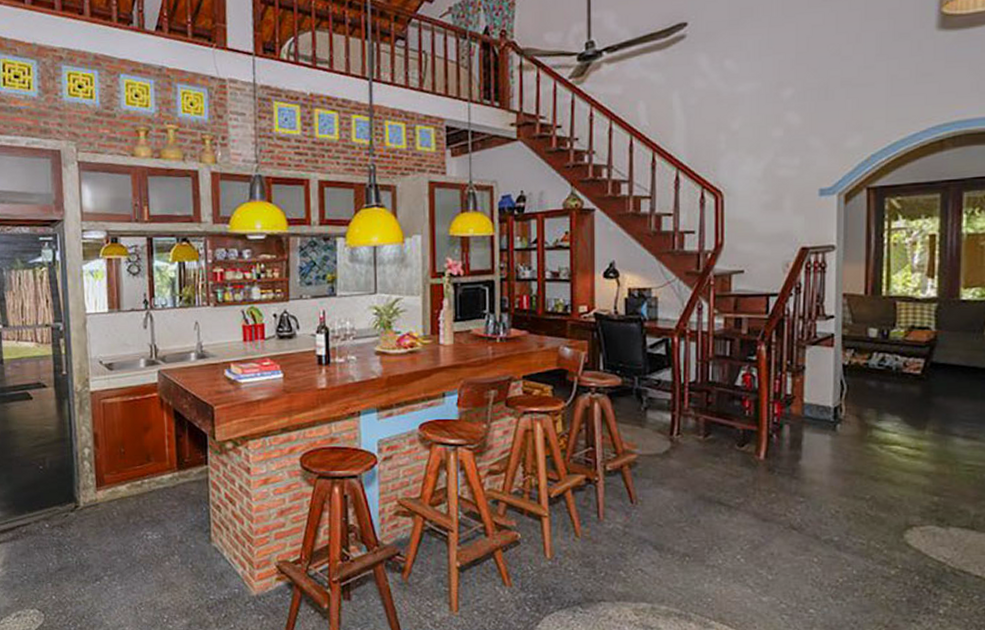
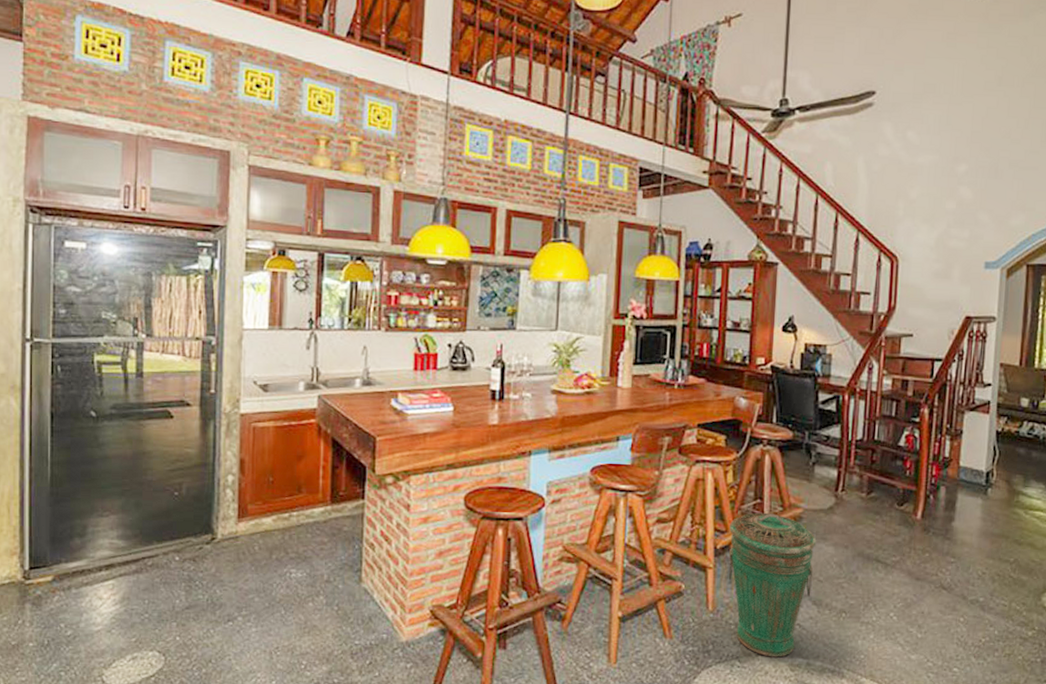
trash can: none [562,460,654,602] -> present [728,512,817,658]

